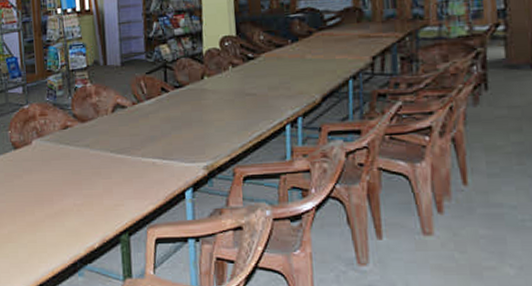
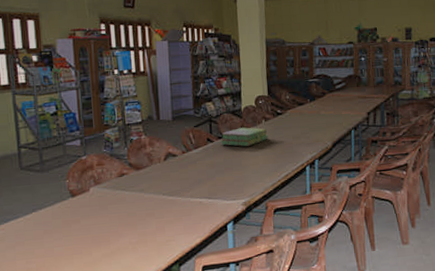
stack of books: none [176,75,236,99] -> present [220,127,268,147]

